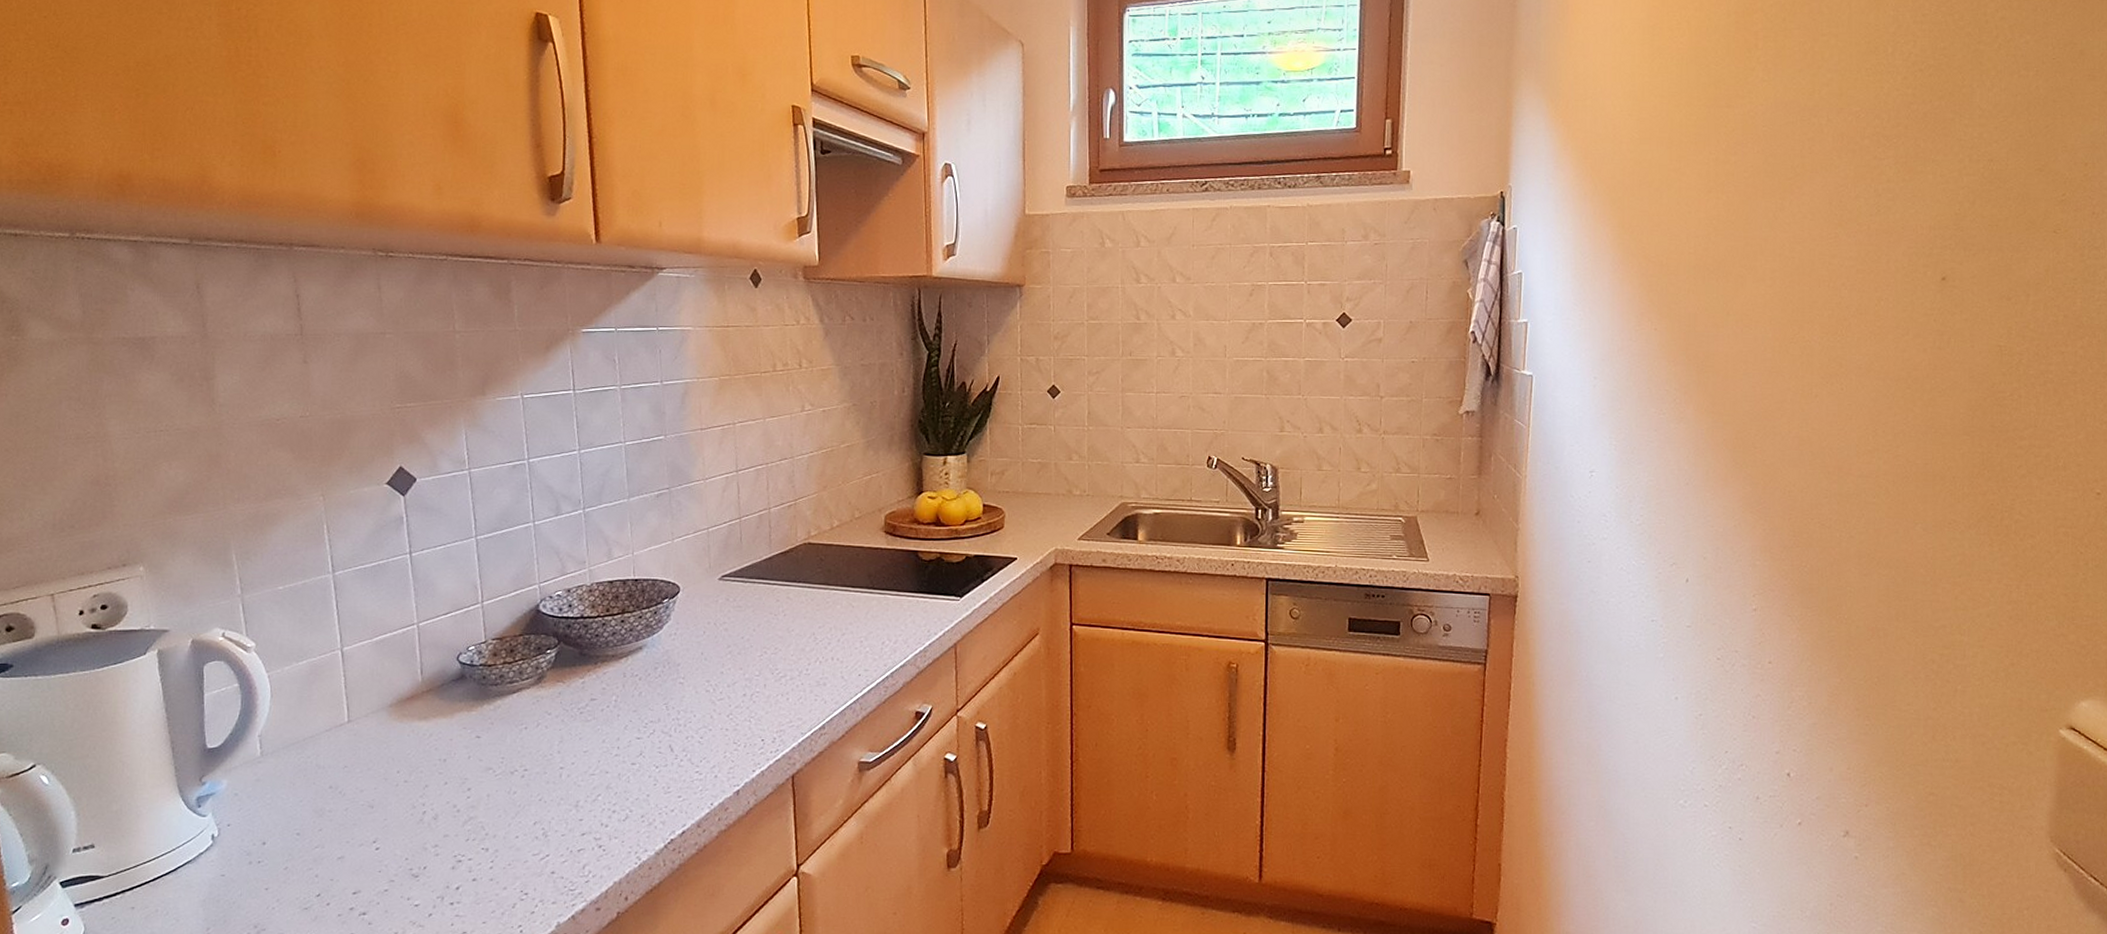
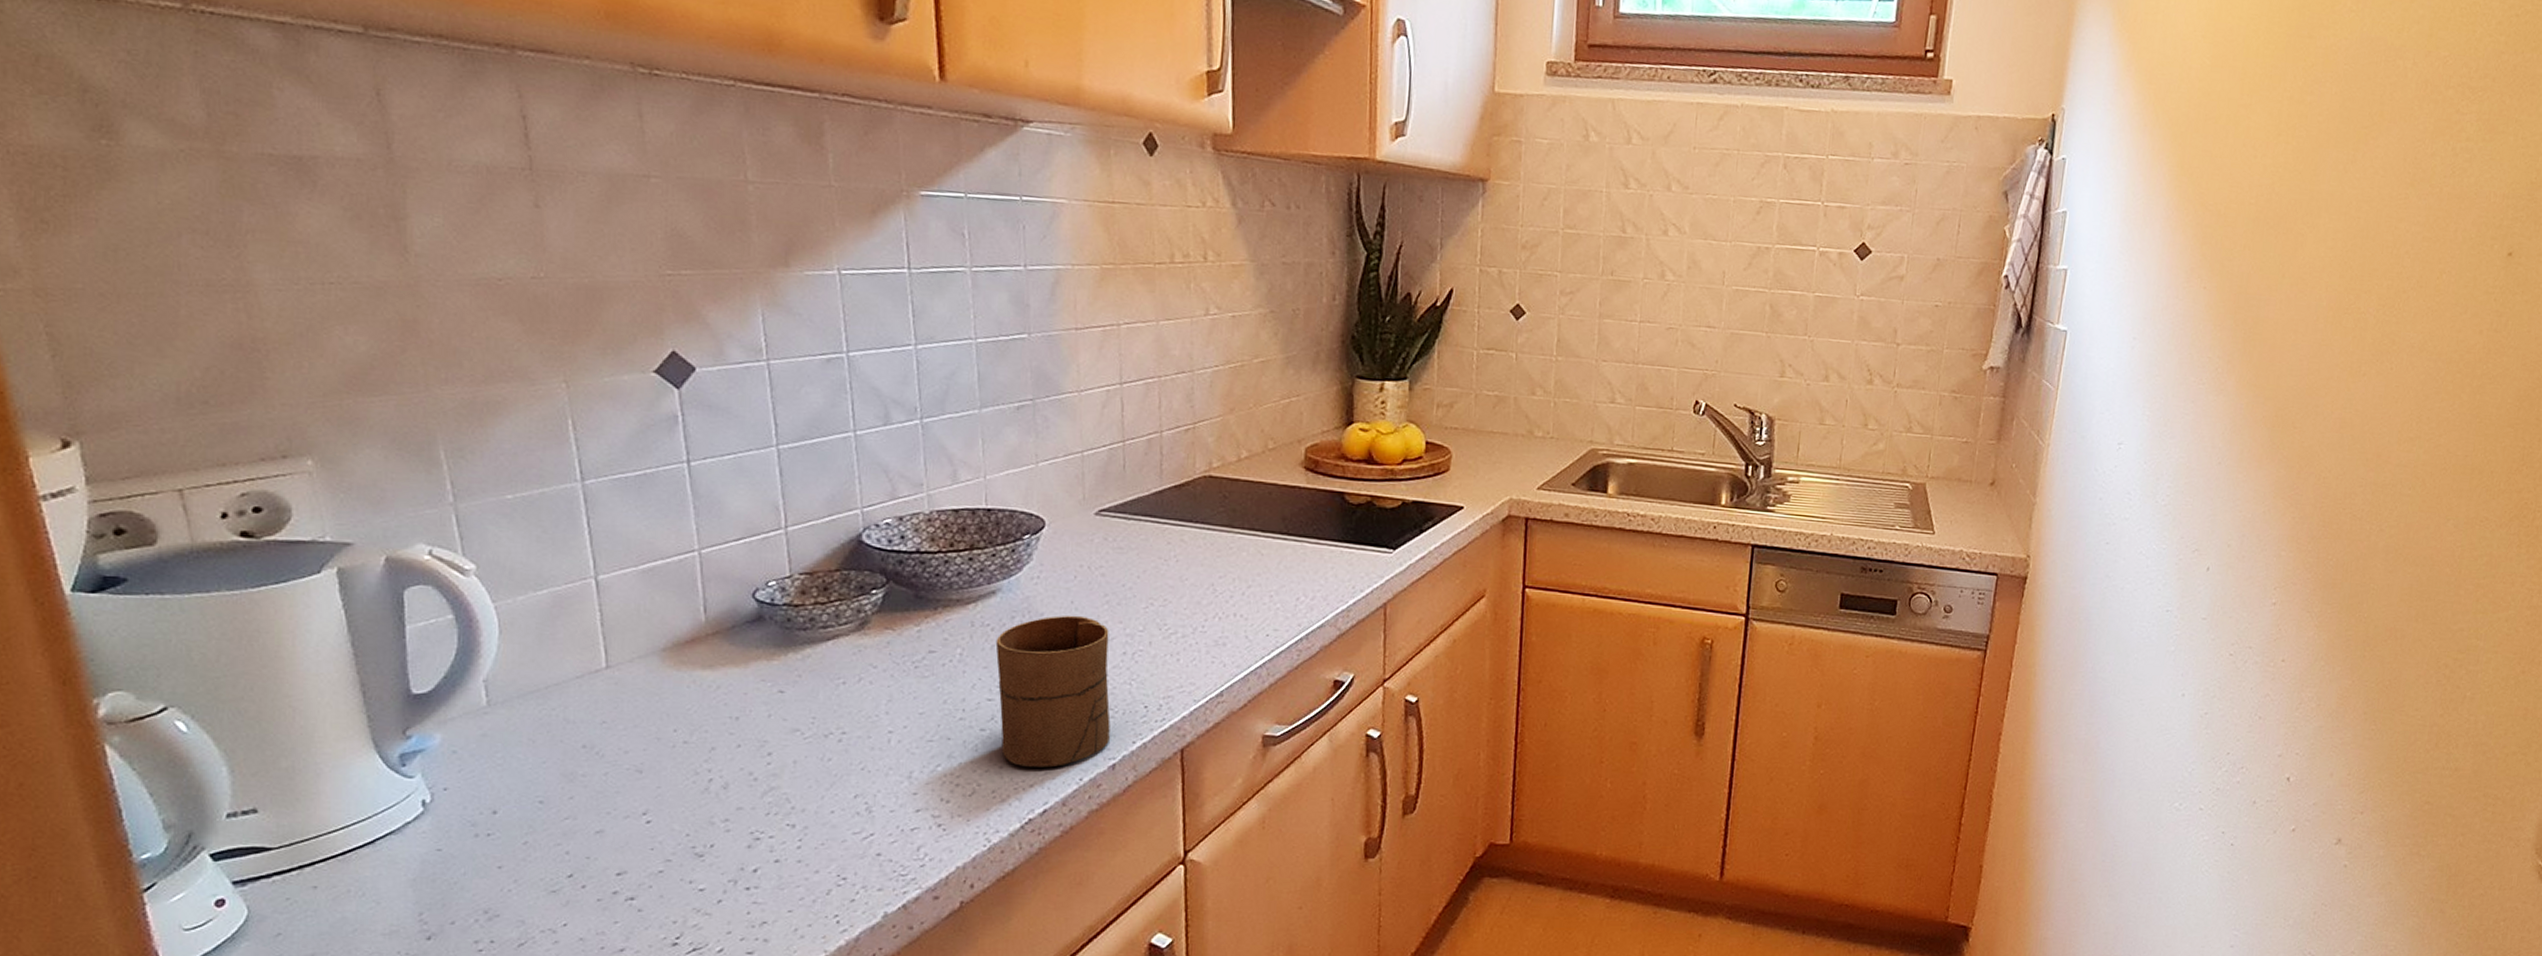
cup: none [642,664,735,795] -> present [995,615,1111,768]

